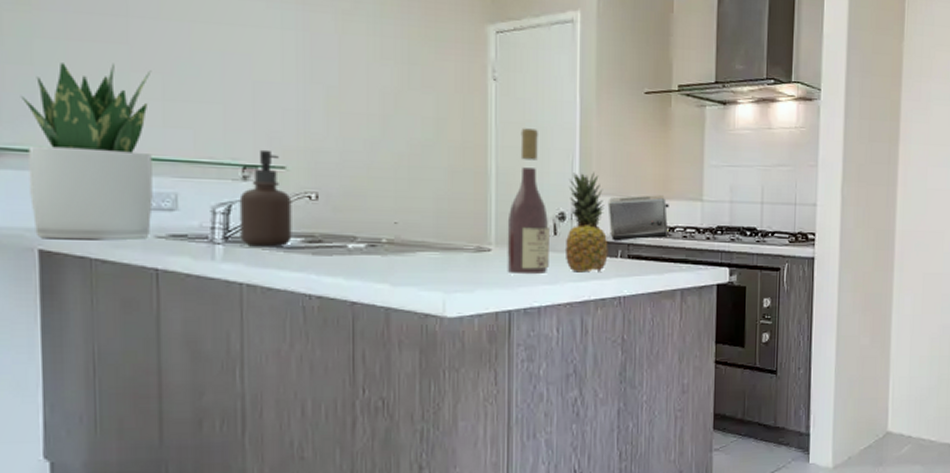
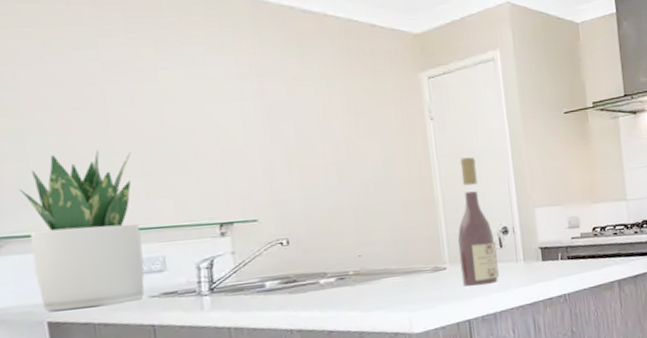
soap dispenser: present [239,149,292,246] -> none [219,207,270,293]
fruit: present [564,172,608,273] -> none [508,188,550,278]
toaster: present [607,195,669,240] -> none [544,200,600,245]

